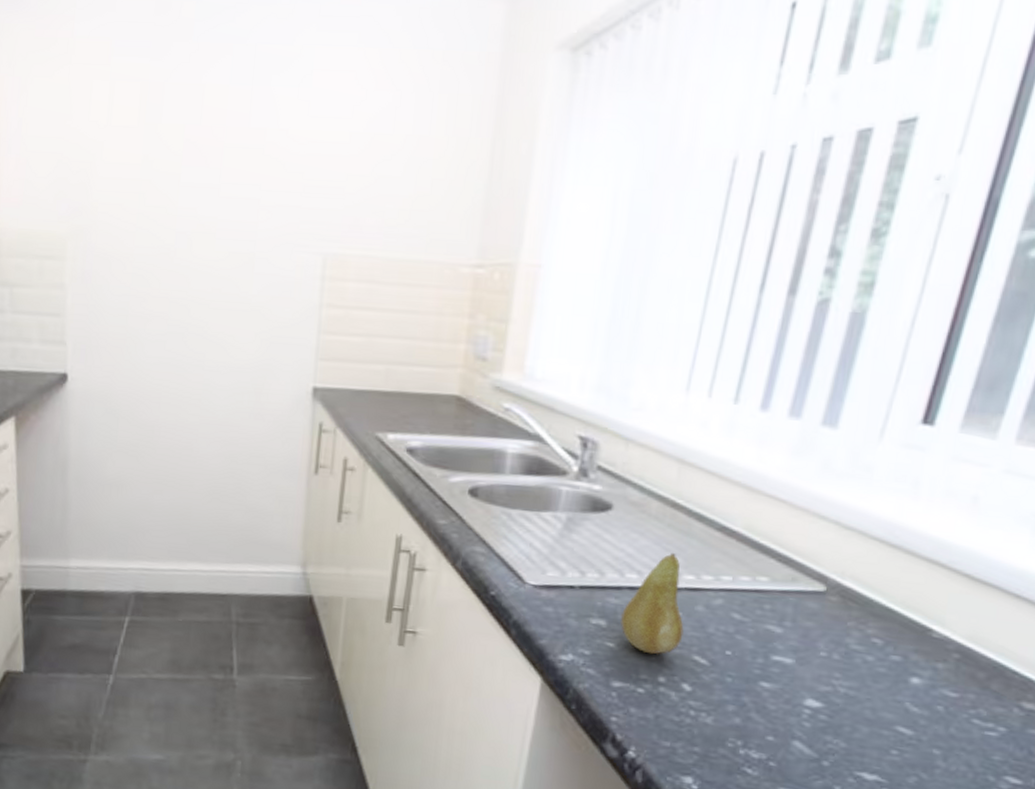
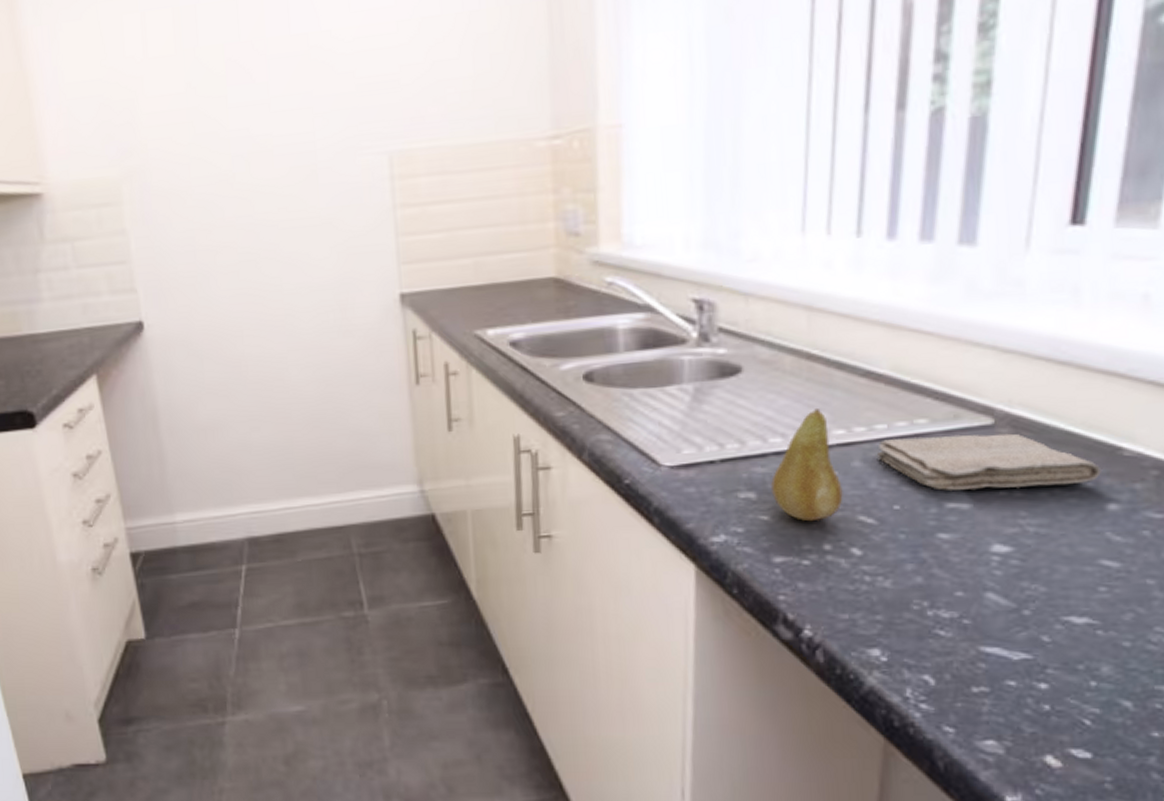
washcloth: none [719,590,911,656] -> present [878,433,1101,491]

